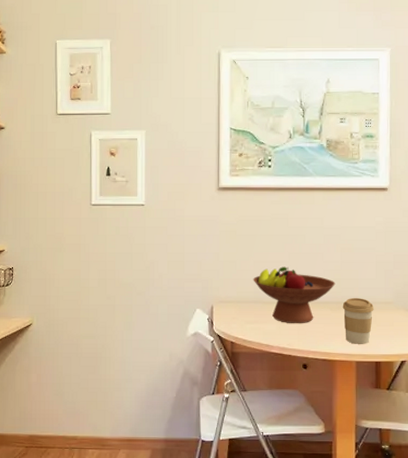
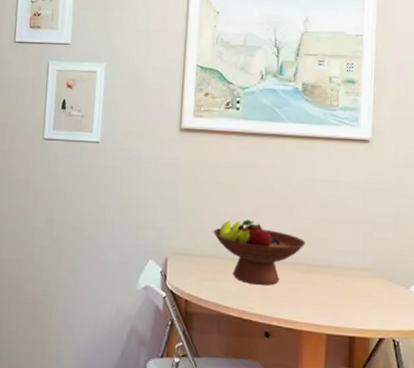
coffee cup: present [342,298,374,344] -> none [313,261,349,315]

